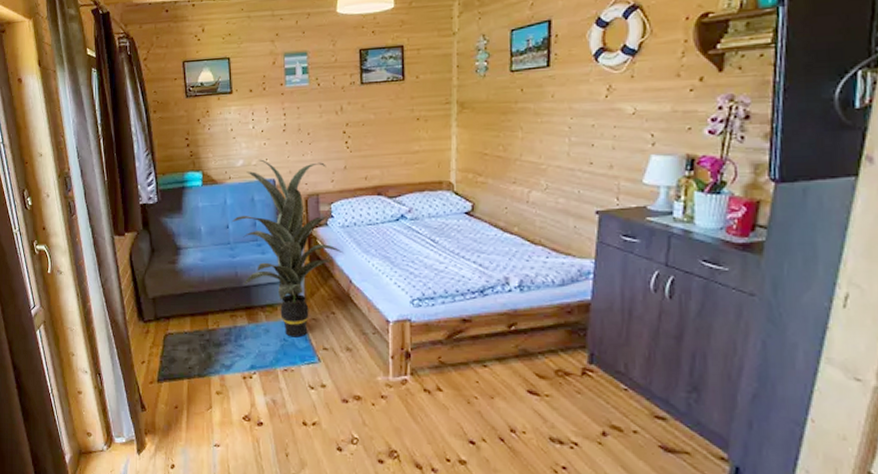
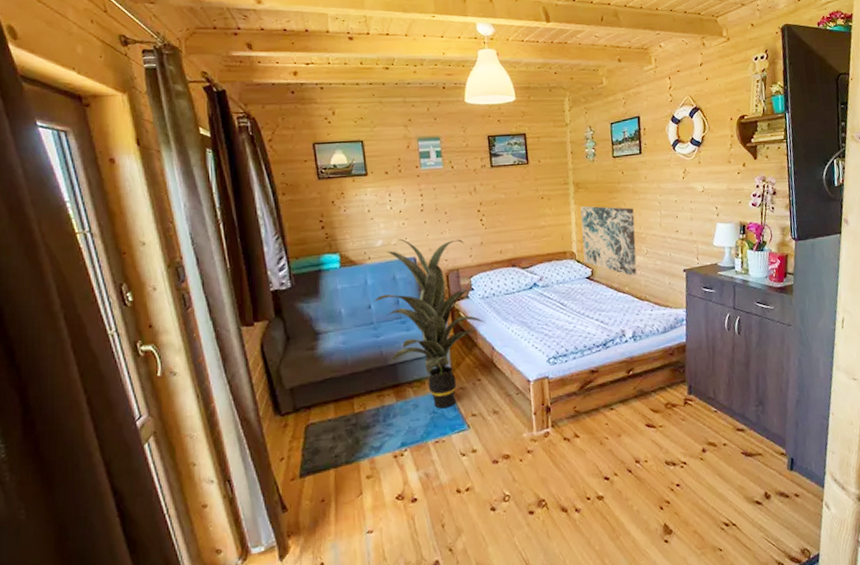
wall art: none [463,129,533,215] -> present [580,205,637,276]

